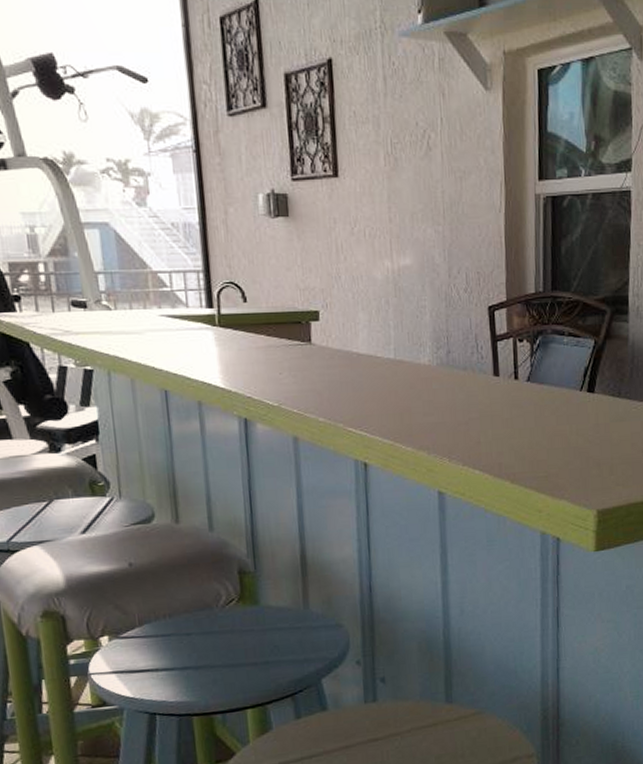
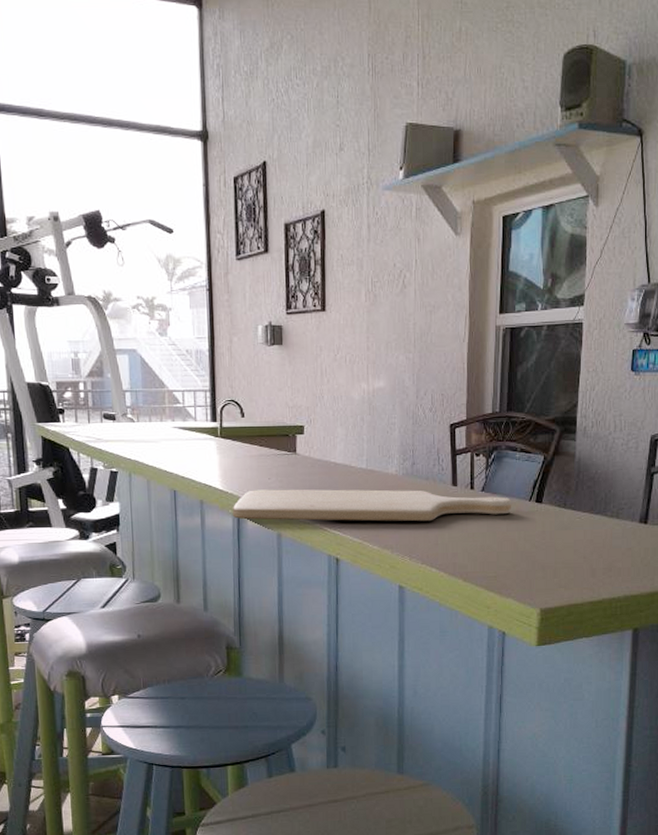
chopping board: none [237,382,562,422] -> present [232,489,512,522]

